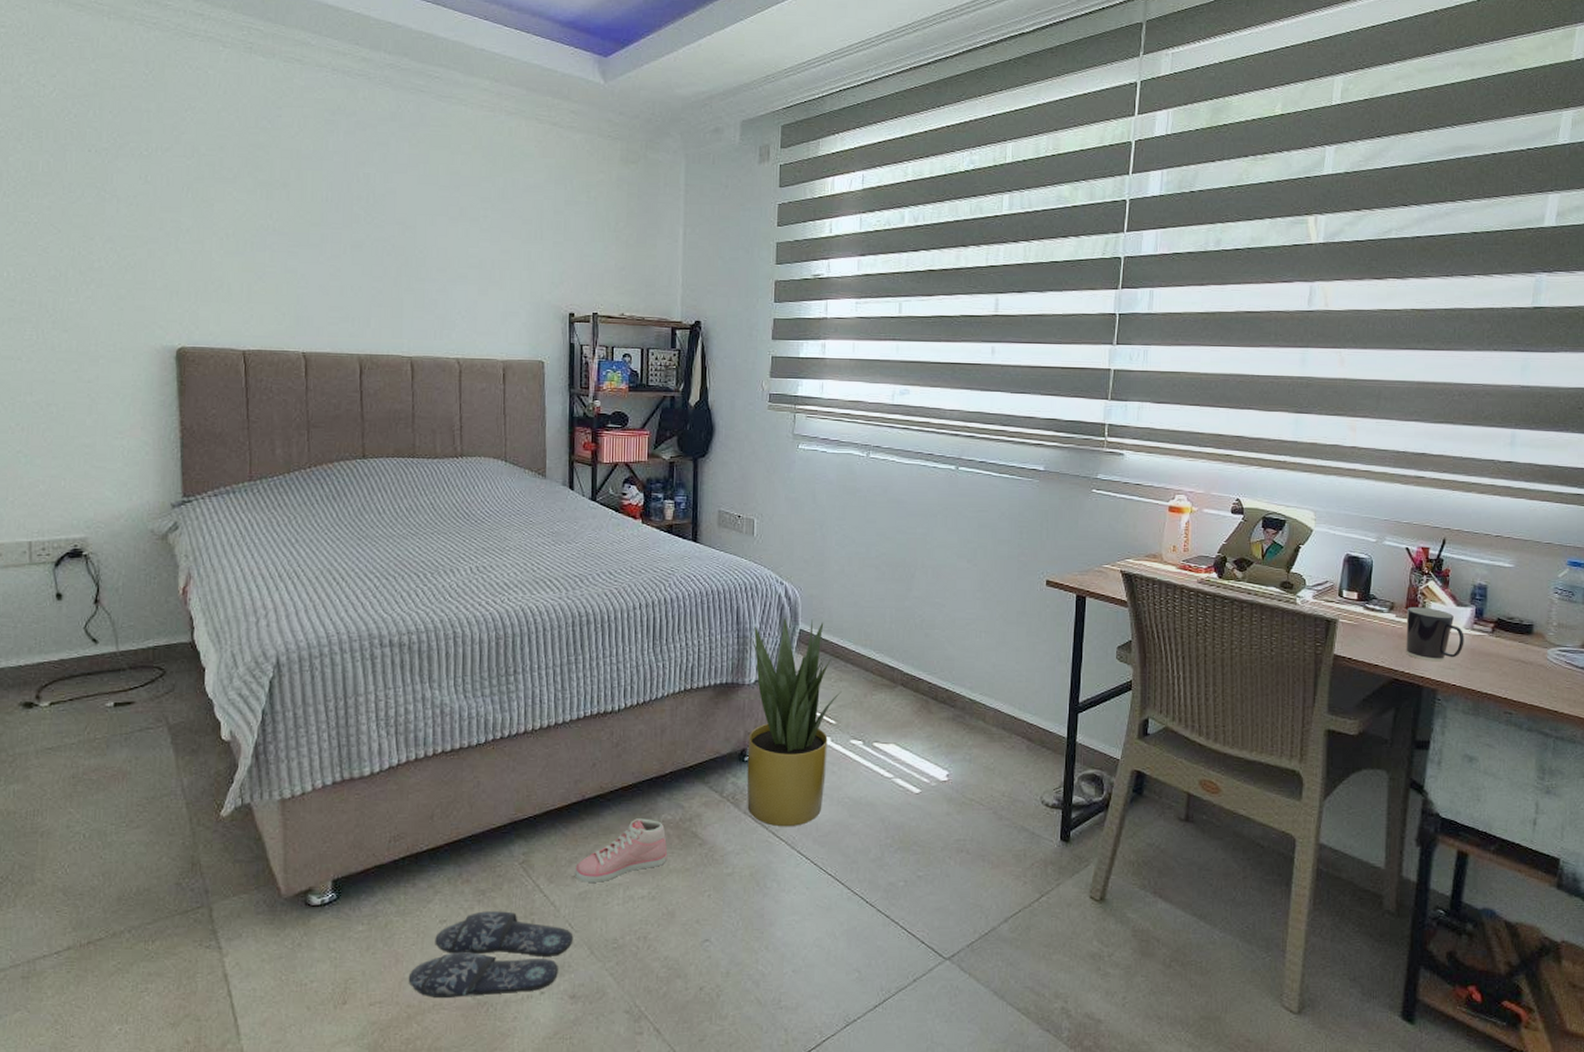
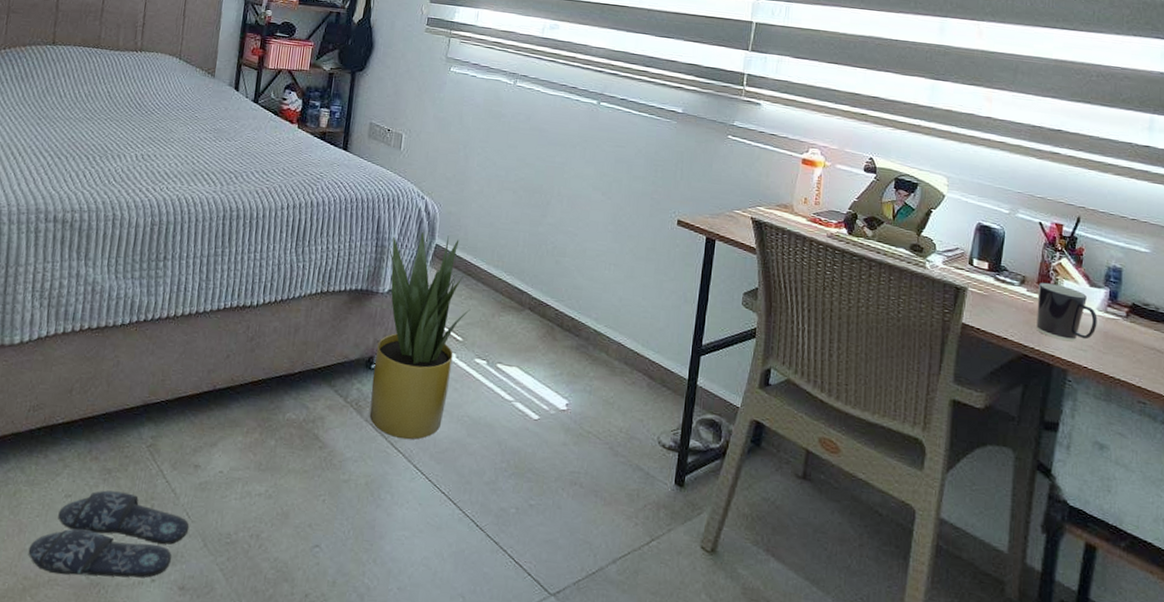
sneaker: present [574,818,668,883] -> none [197,414,289,475]

